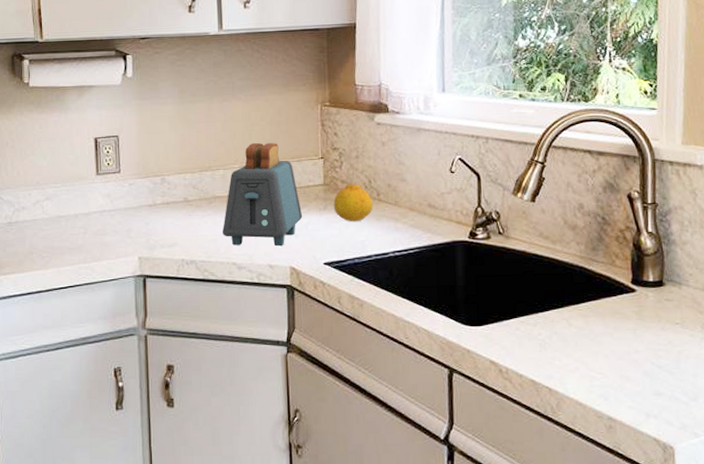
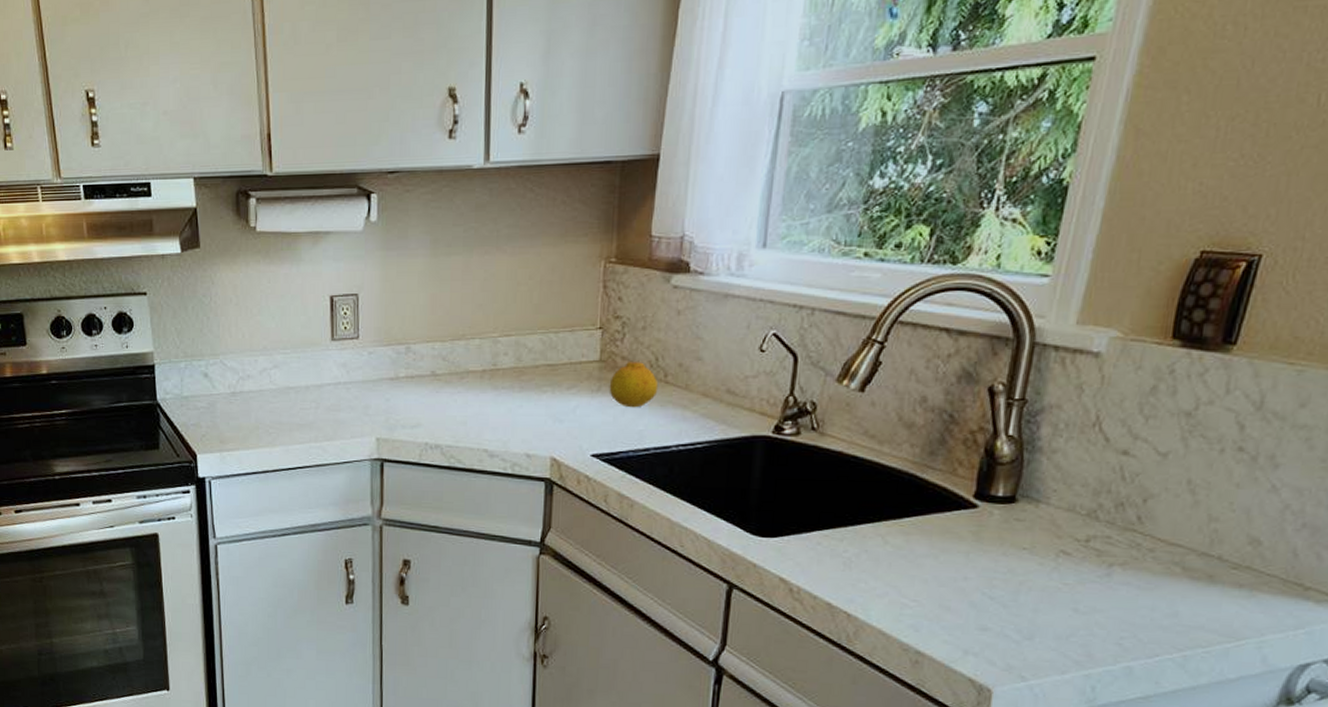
toaster: present [223,142,302,247] -> none [474,306,570,433]

